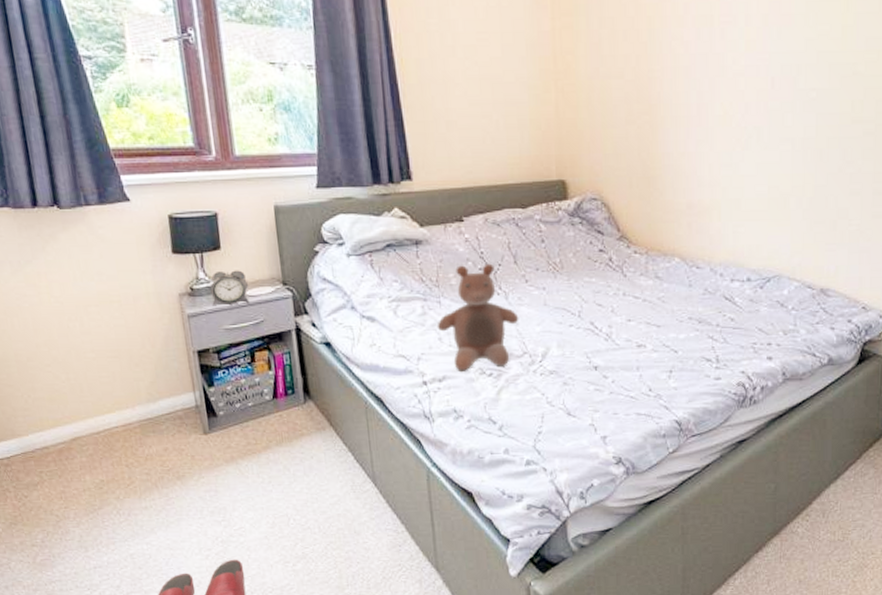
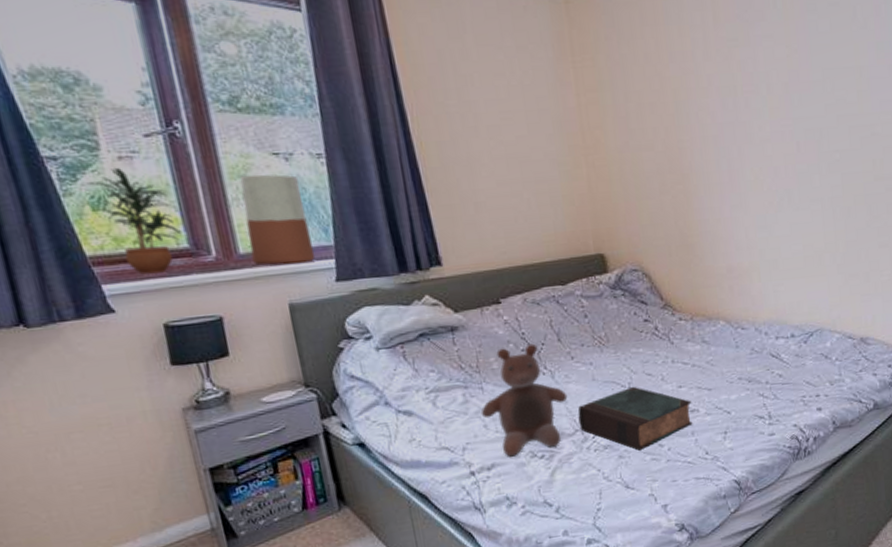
potted plant: none [114,68,188,169] -> present [86,167,182,275]
alarm clock: present [210,270,250,306] -> none [220,376,268,418]
vase: none [240,82,300,169] -> present [239,174,316,266]
book: none [527,315,640,379] -> present [577,386,693,451]

